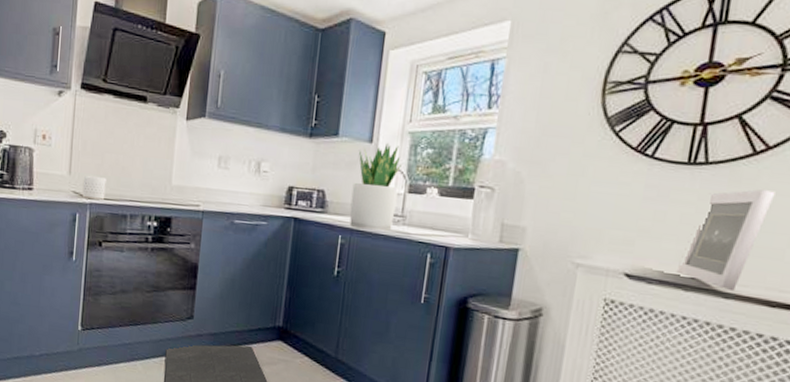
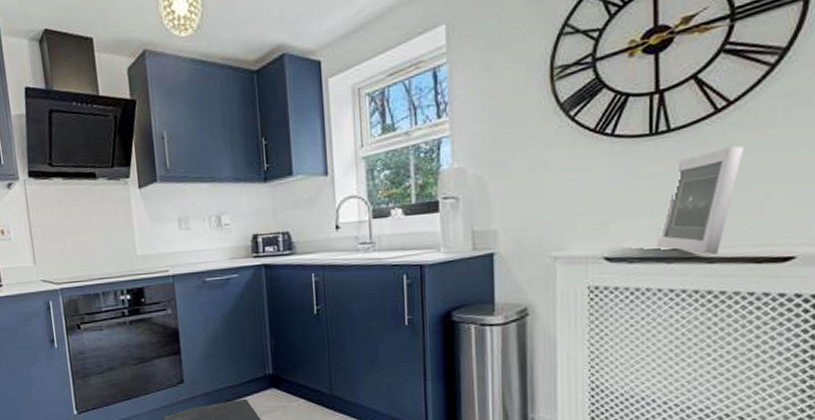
mug: present [82,176,107,200] -> none [49,261,74,285]
planter: present [349,143,403,232] -> none [315,173,364,264]

